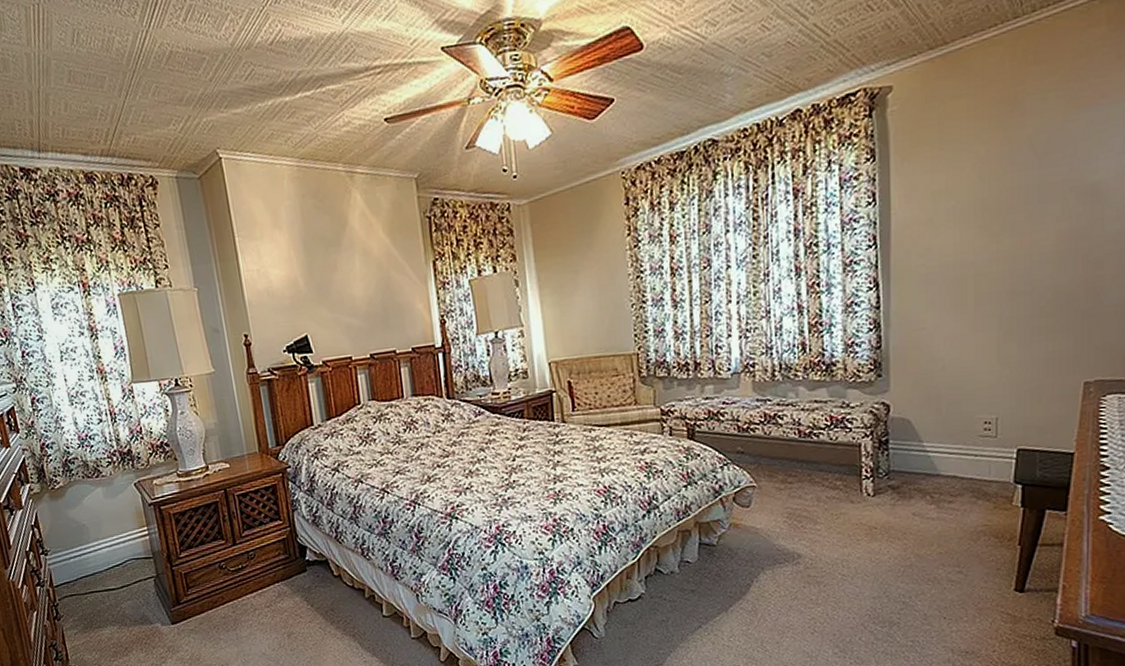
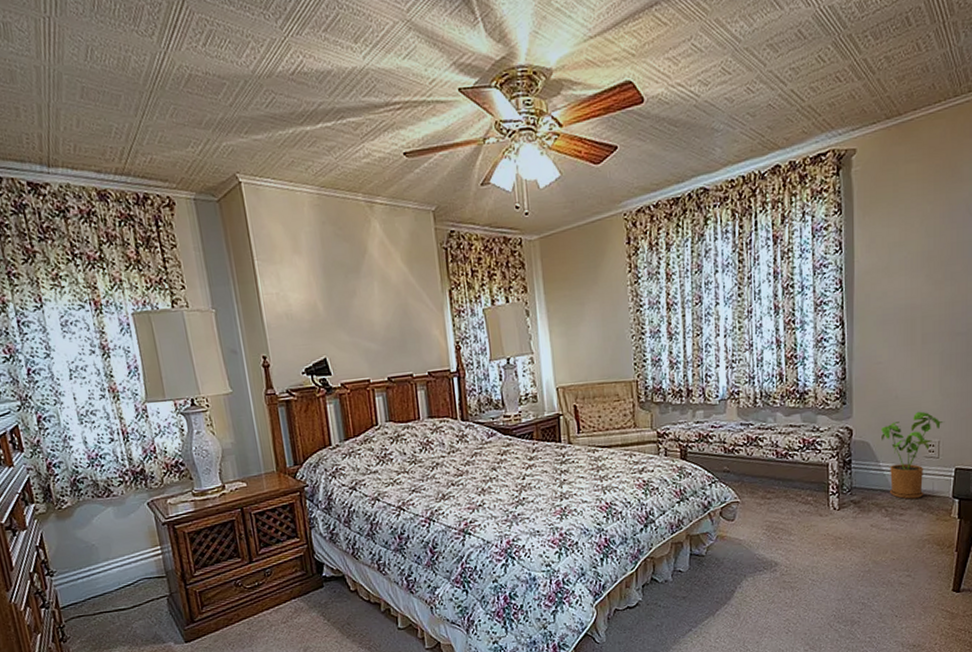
house plant: none [925,383,1004,485] -> present [881,411,945,500]

